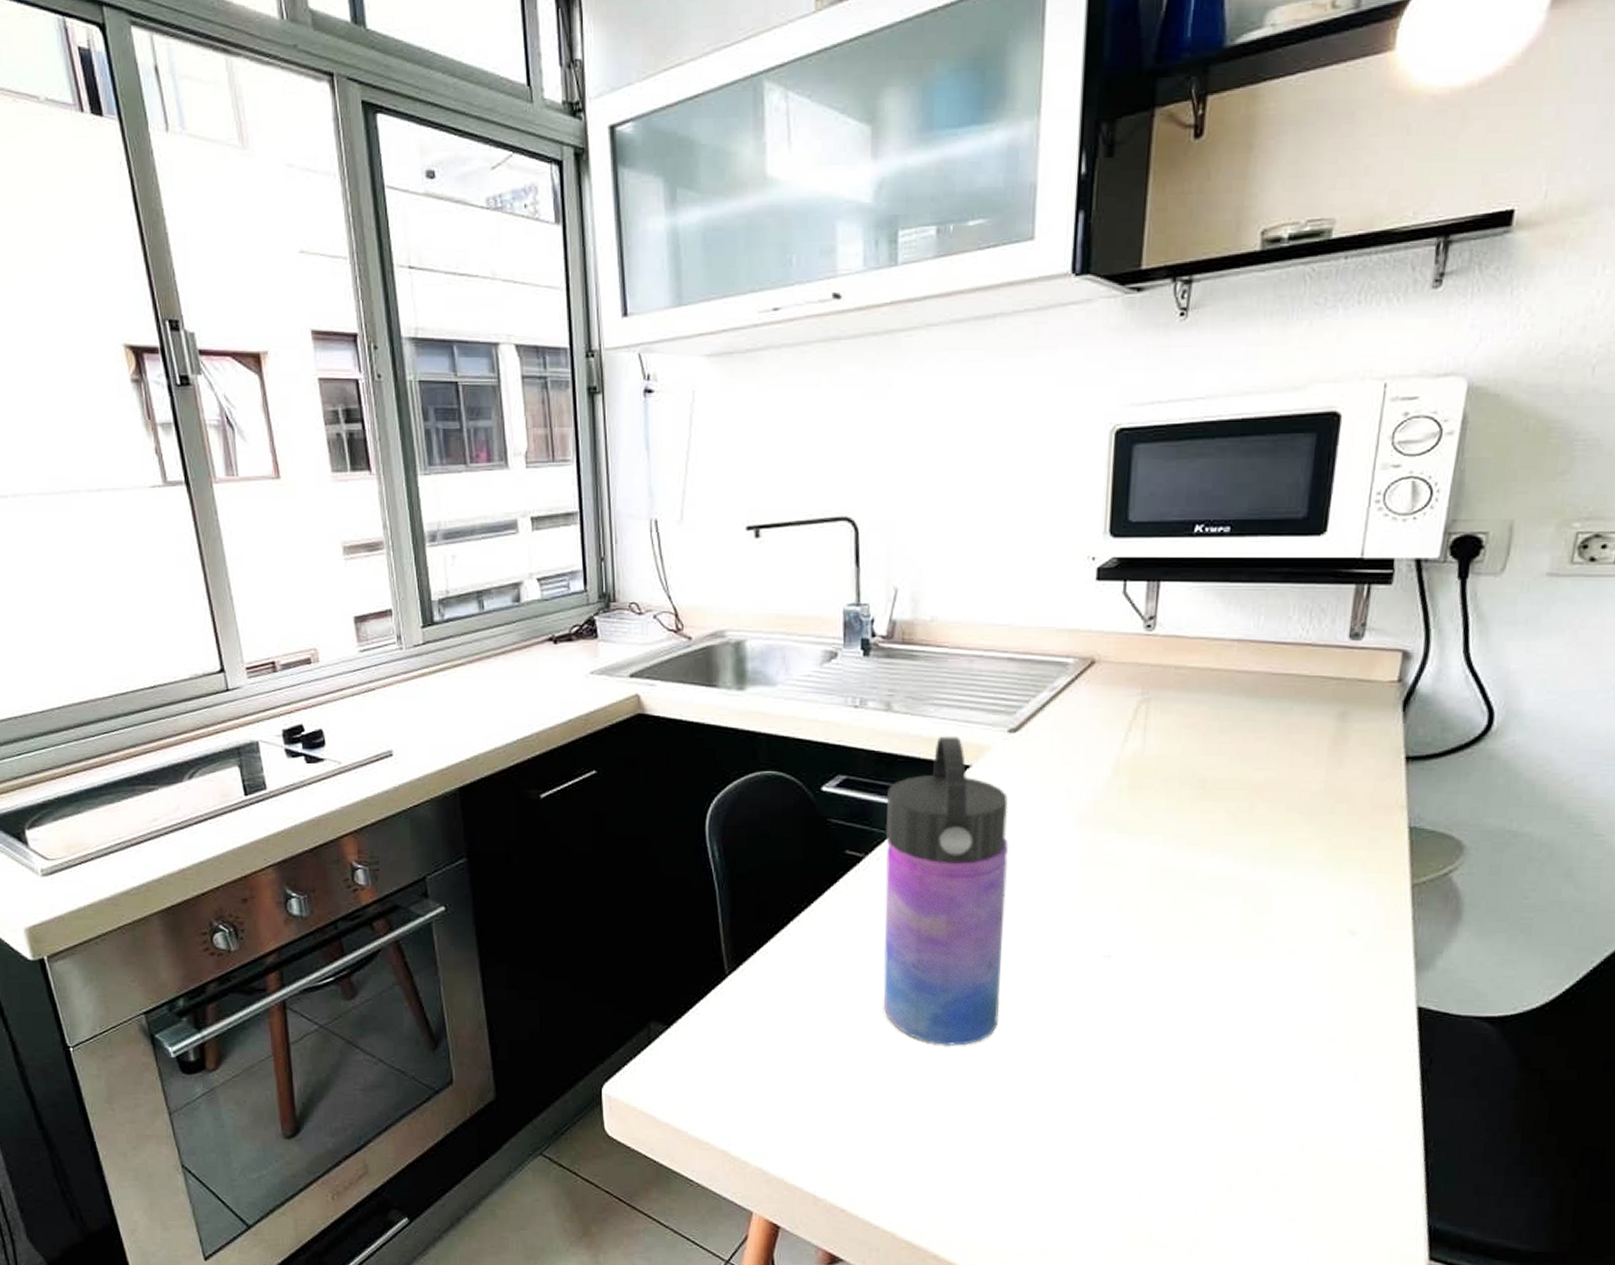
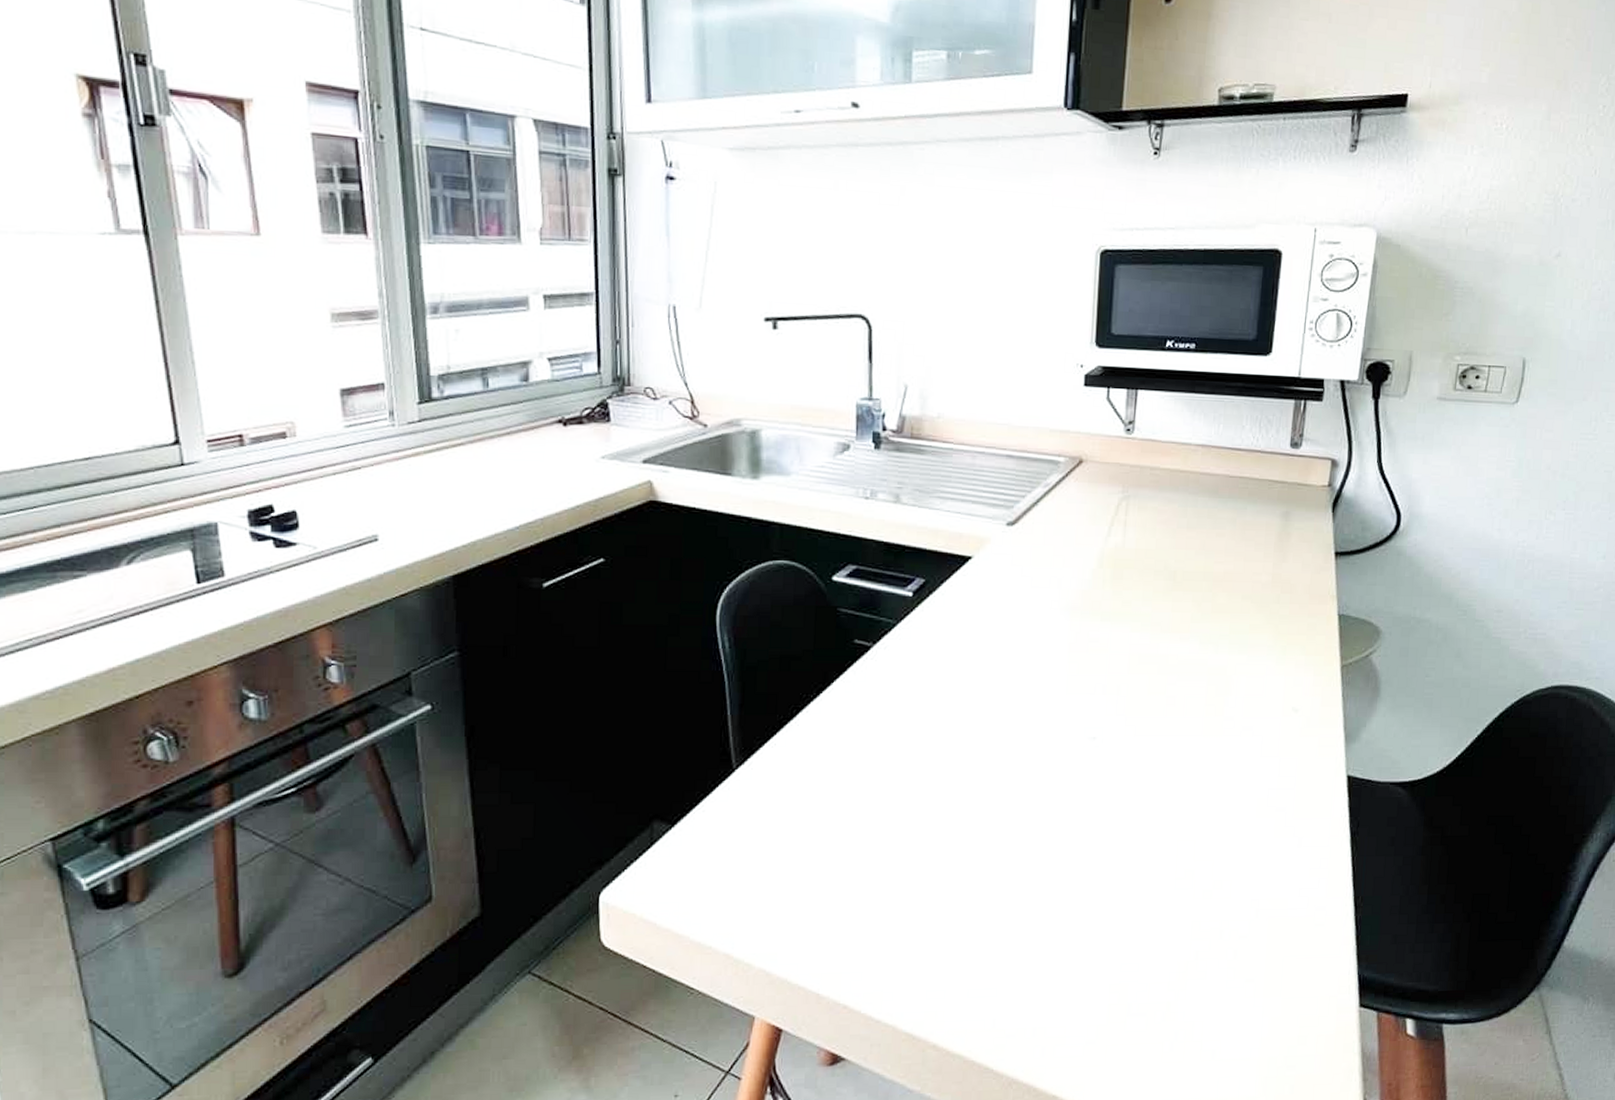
water bottle: present [883,736,1009,1046] -> none [888,528,1006,831]

